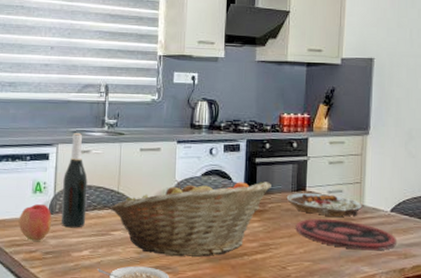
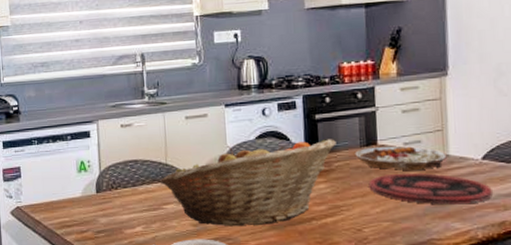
apple: present [18,204,52,241] -> none [66,183,101,221]
wine bottle: present [61,133,88,228] -> none [107,107,136,205]

